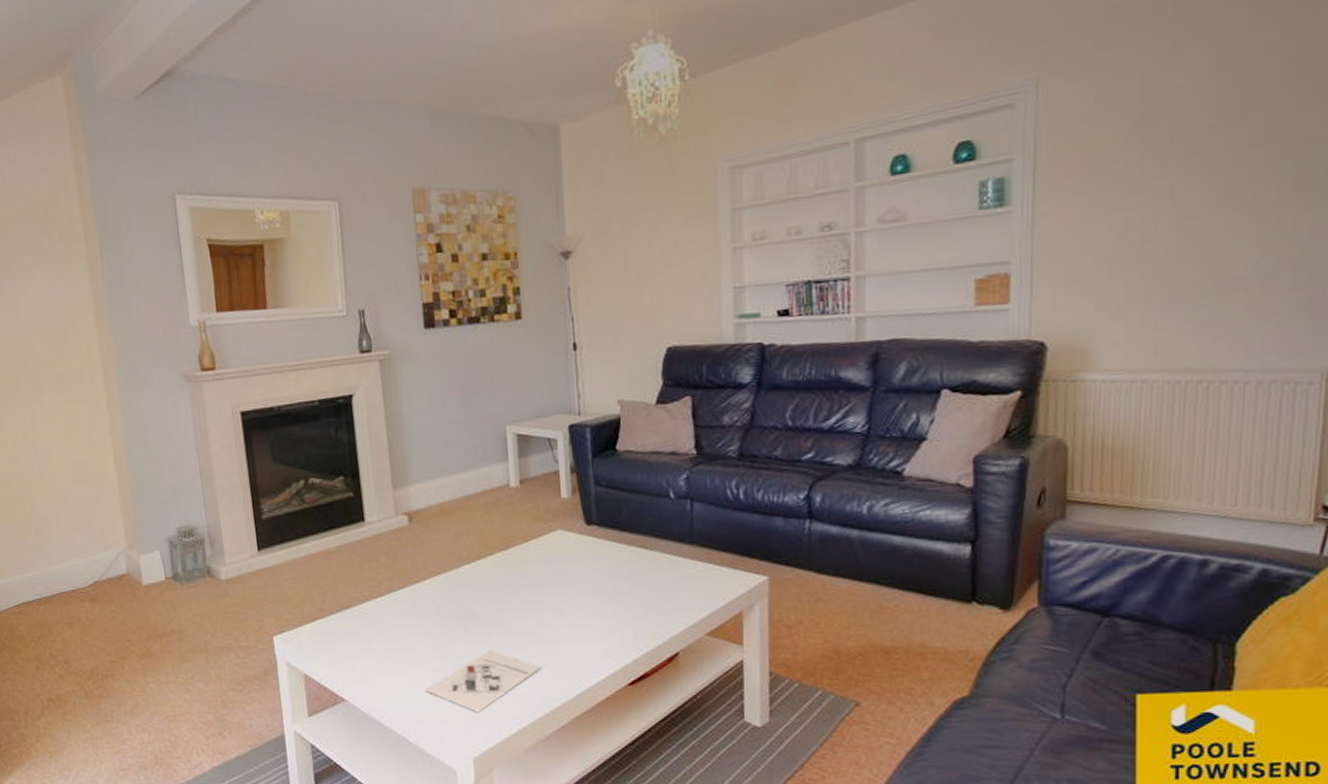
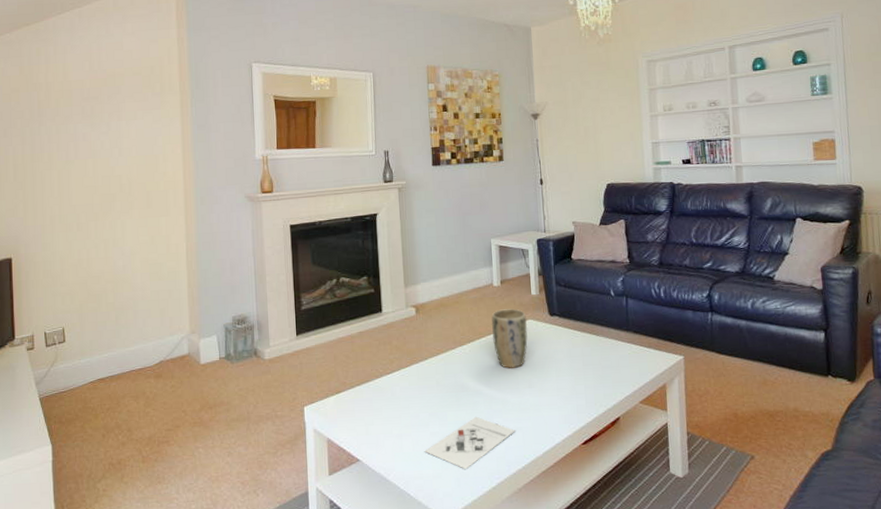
plant pot: none [507,516,557,592] -> present [491,309,528,369]

